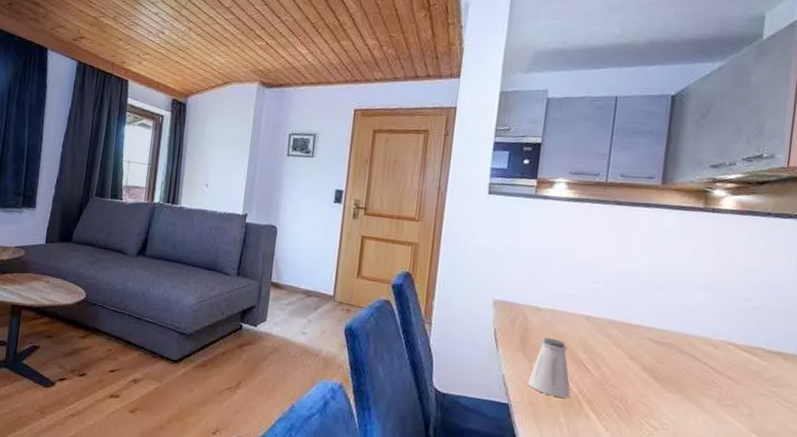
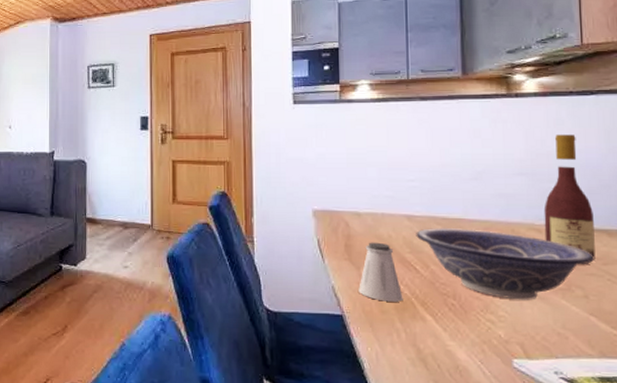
decorative bowl: none [592,331,766,412] -> present [416,228,594,300]
wine bottle: none [719,254,773,381] -> present [543,134,596,260]

